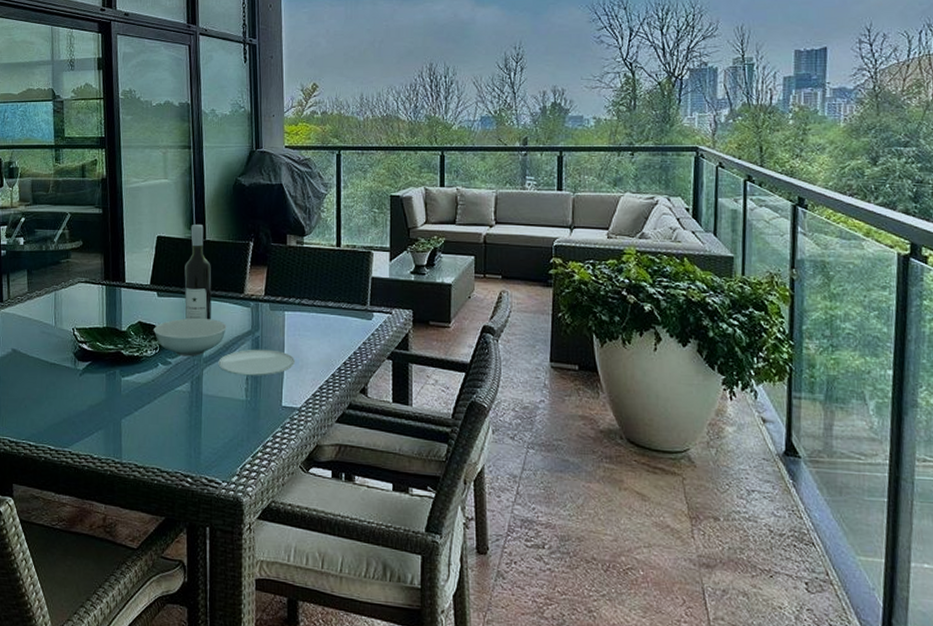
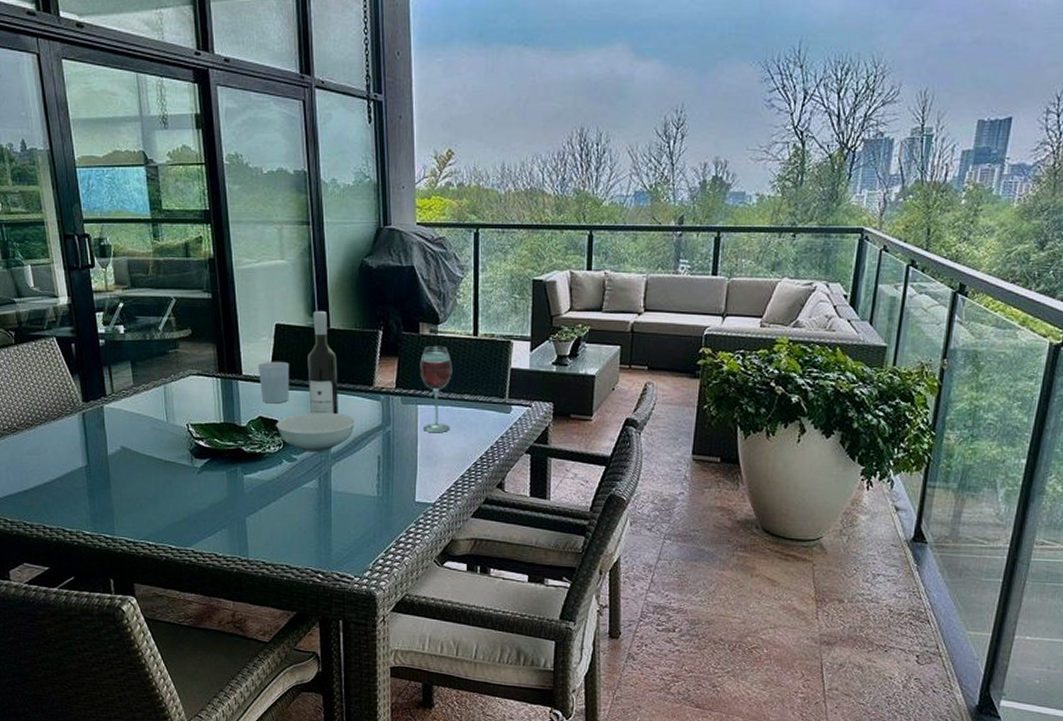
candle holder: none [139,270,168,310] -> present [257,361,289,404]
plate: present [218,349,296,376] -> none [347,444,430,472]
wineglass: none [287,256,317,339] -> present [420,346,453,433]

